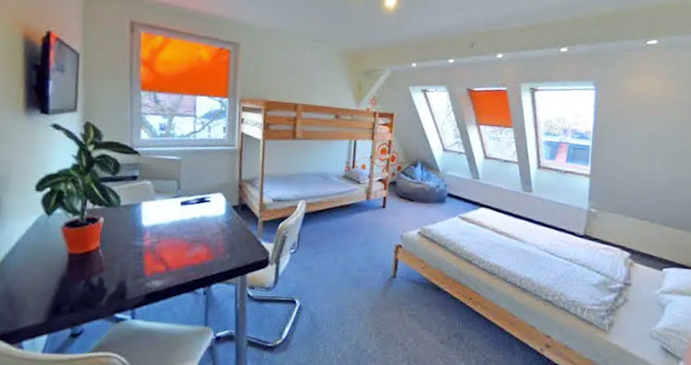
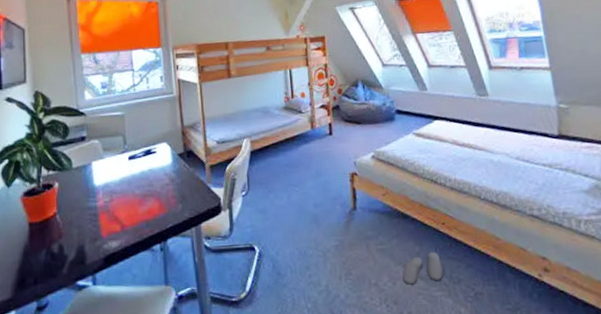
slippers: none [426,321,462,347] -> present [402,251,443,285]

